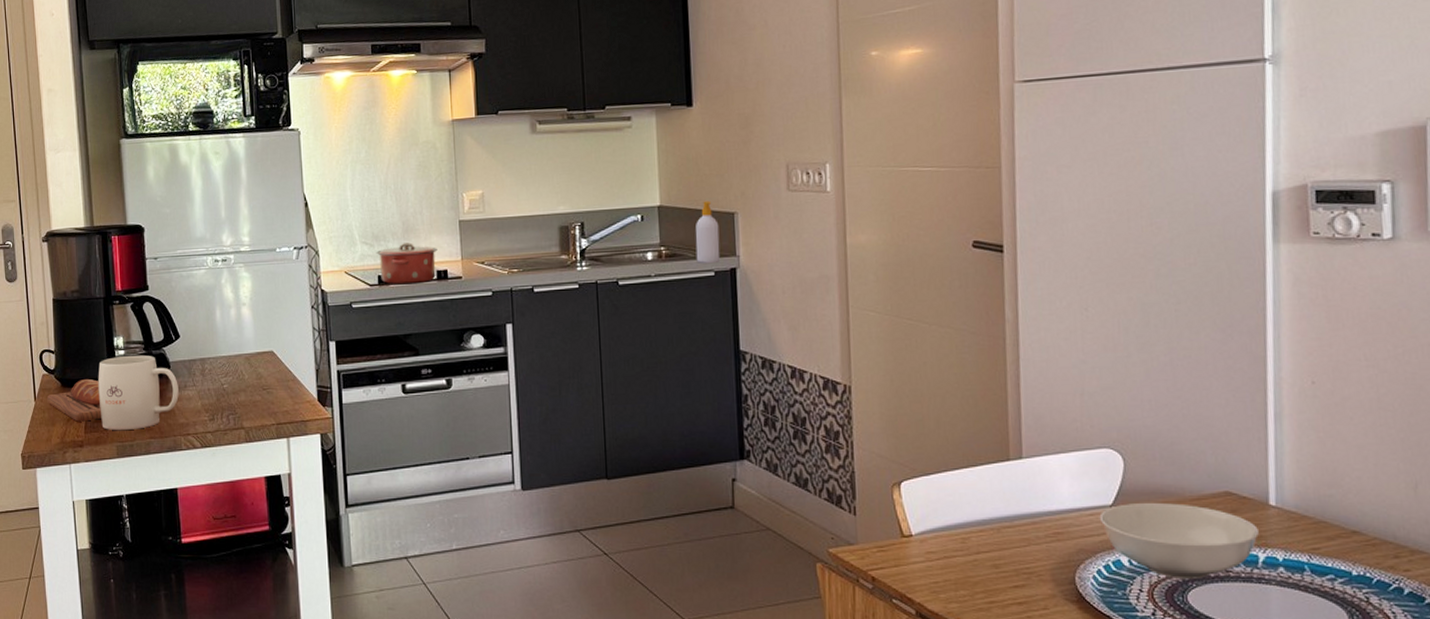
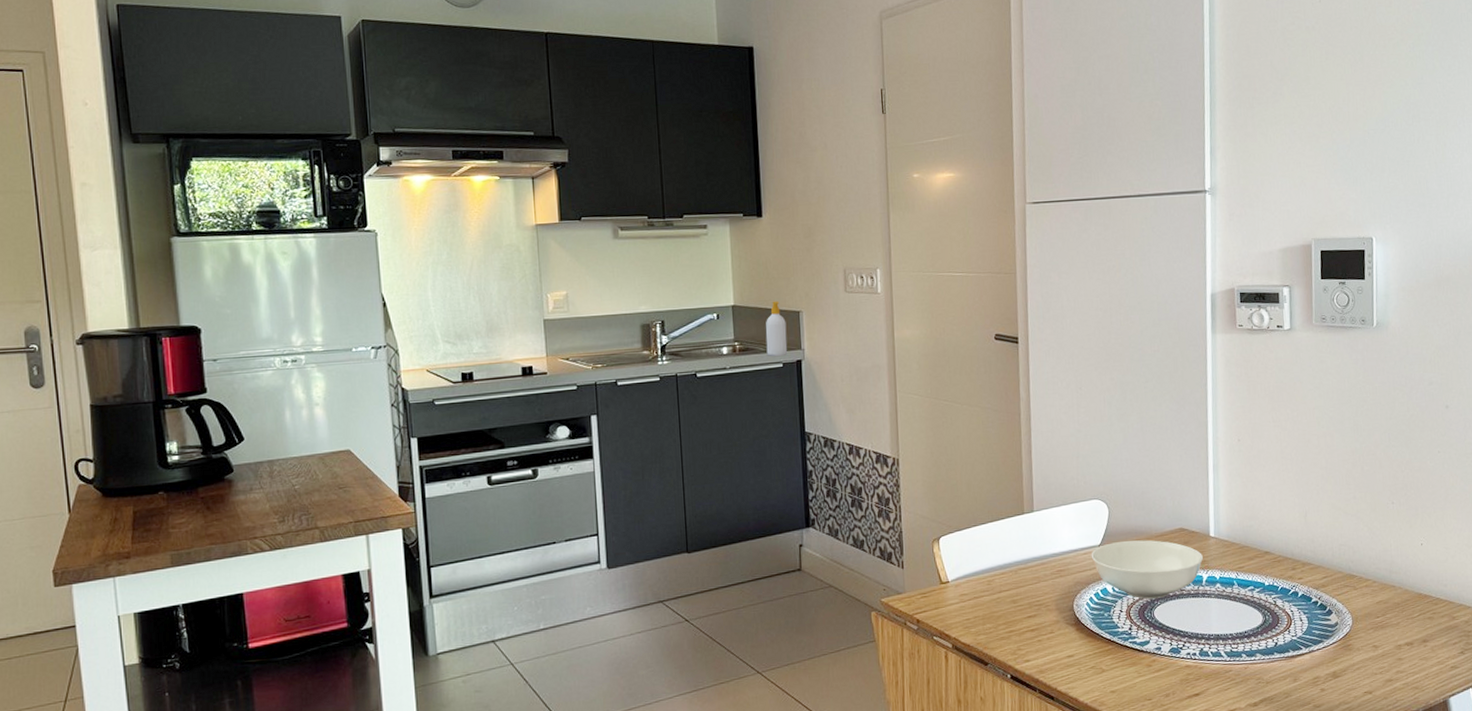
bread loaf: present [47,378,102,422] -> none [85,486,153,533]
mug: present [98,355,179,431] -> none [147,459,244,540]
casserole: present [376,242,438,286] -> none [459,341,522,382]

